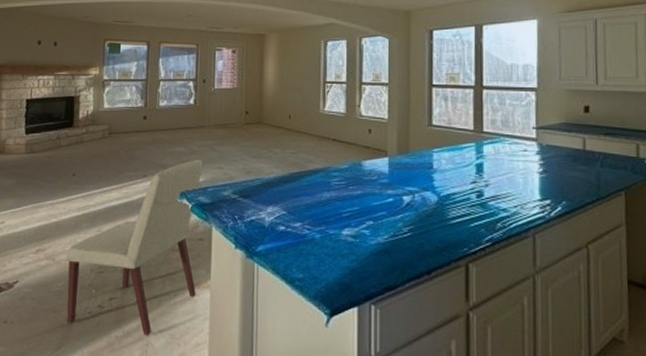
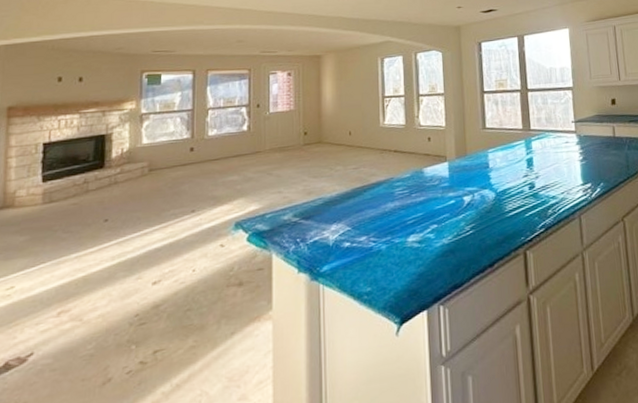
chair: present [66,160,203,336] -> none [97,186,260,390]

